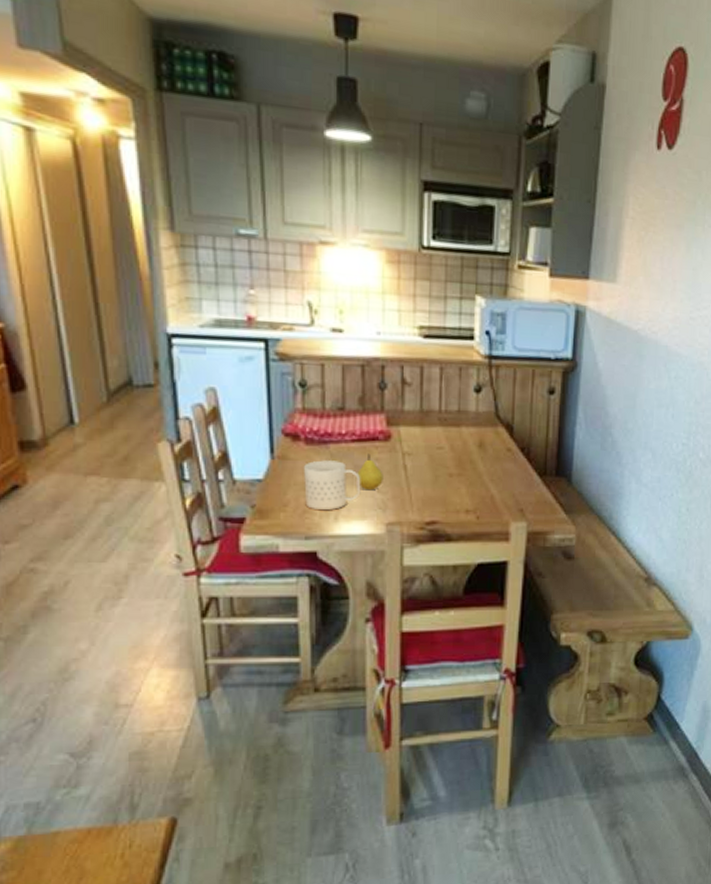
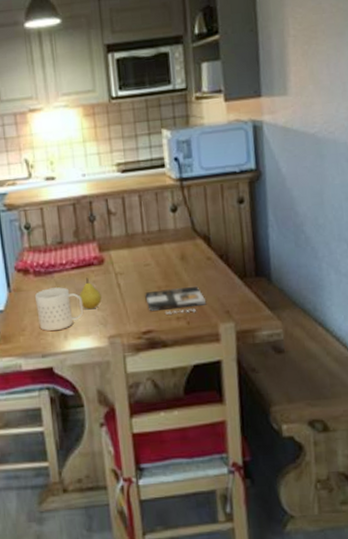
magazine: none [434,477,501,507] -> present [145,285,207,316]

